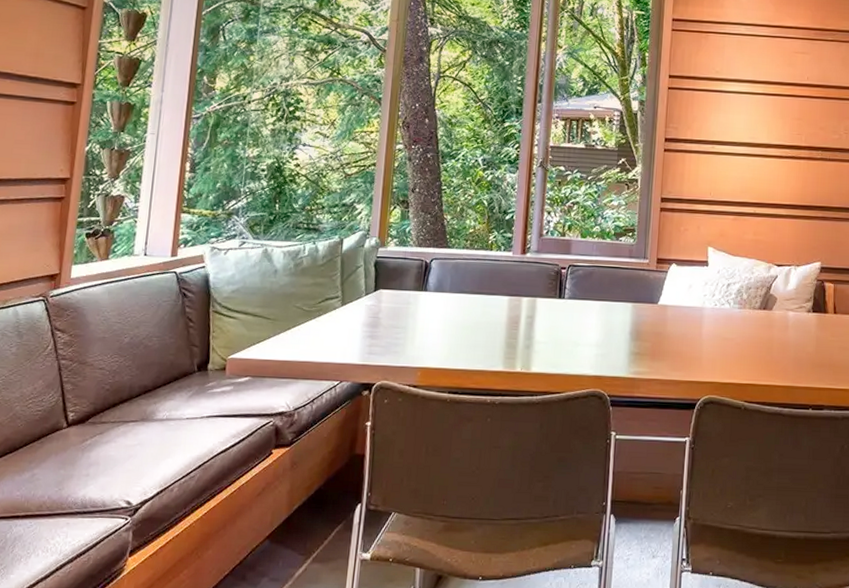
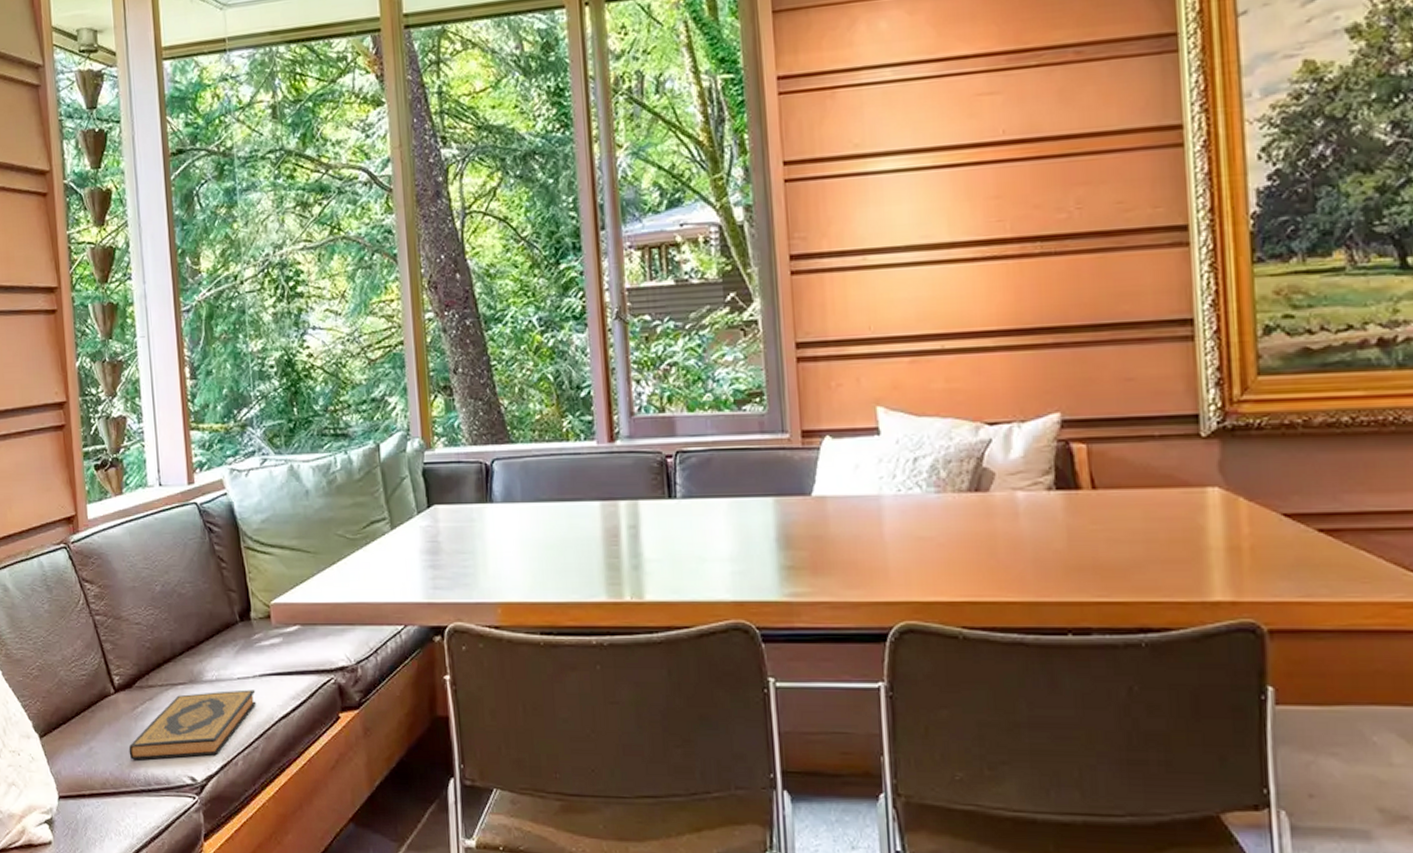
hardback book: none [70,428,201,486] -> present [129,689,256,760]

